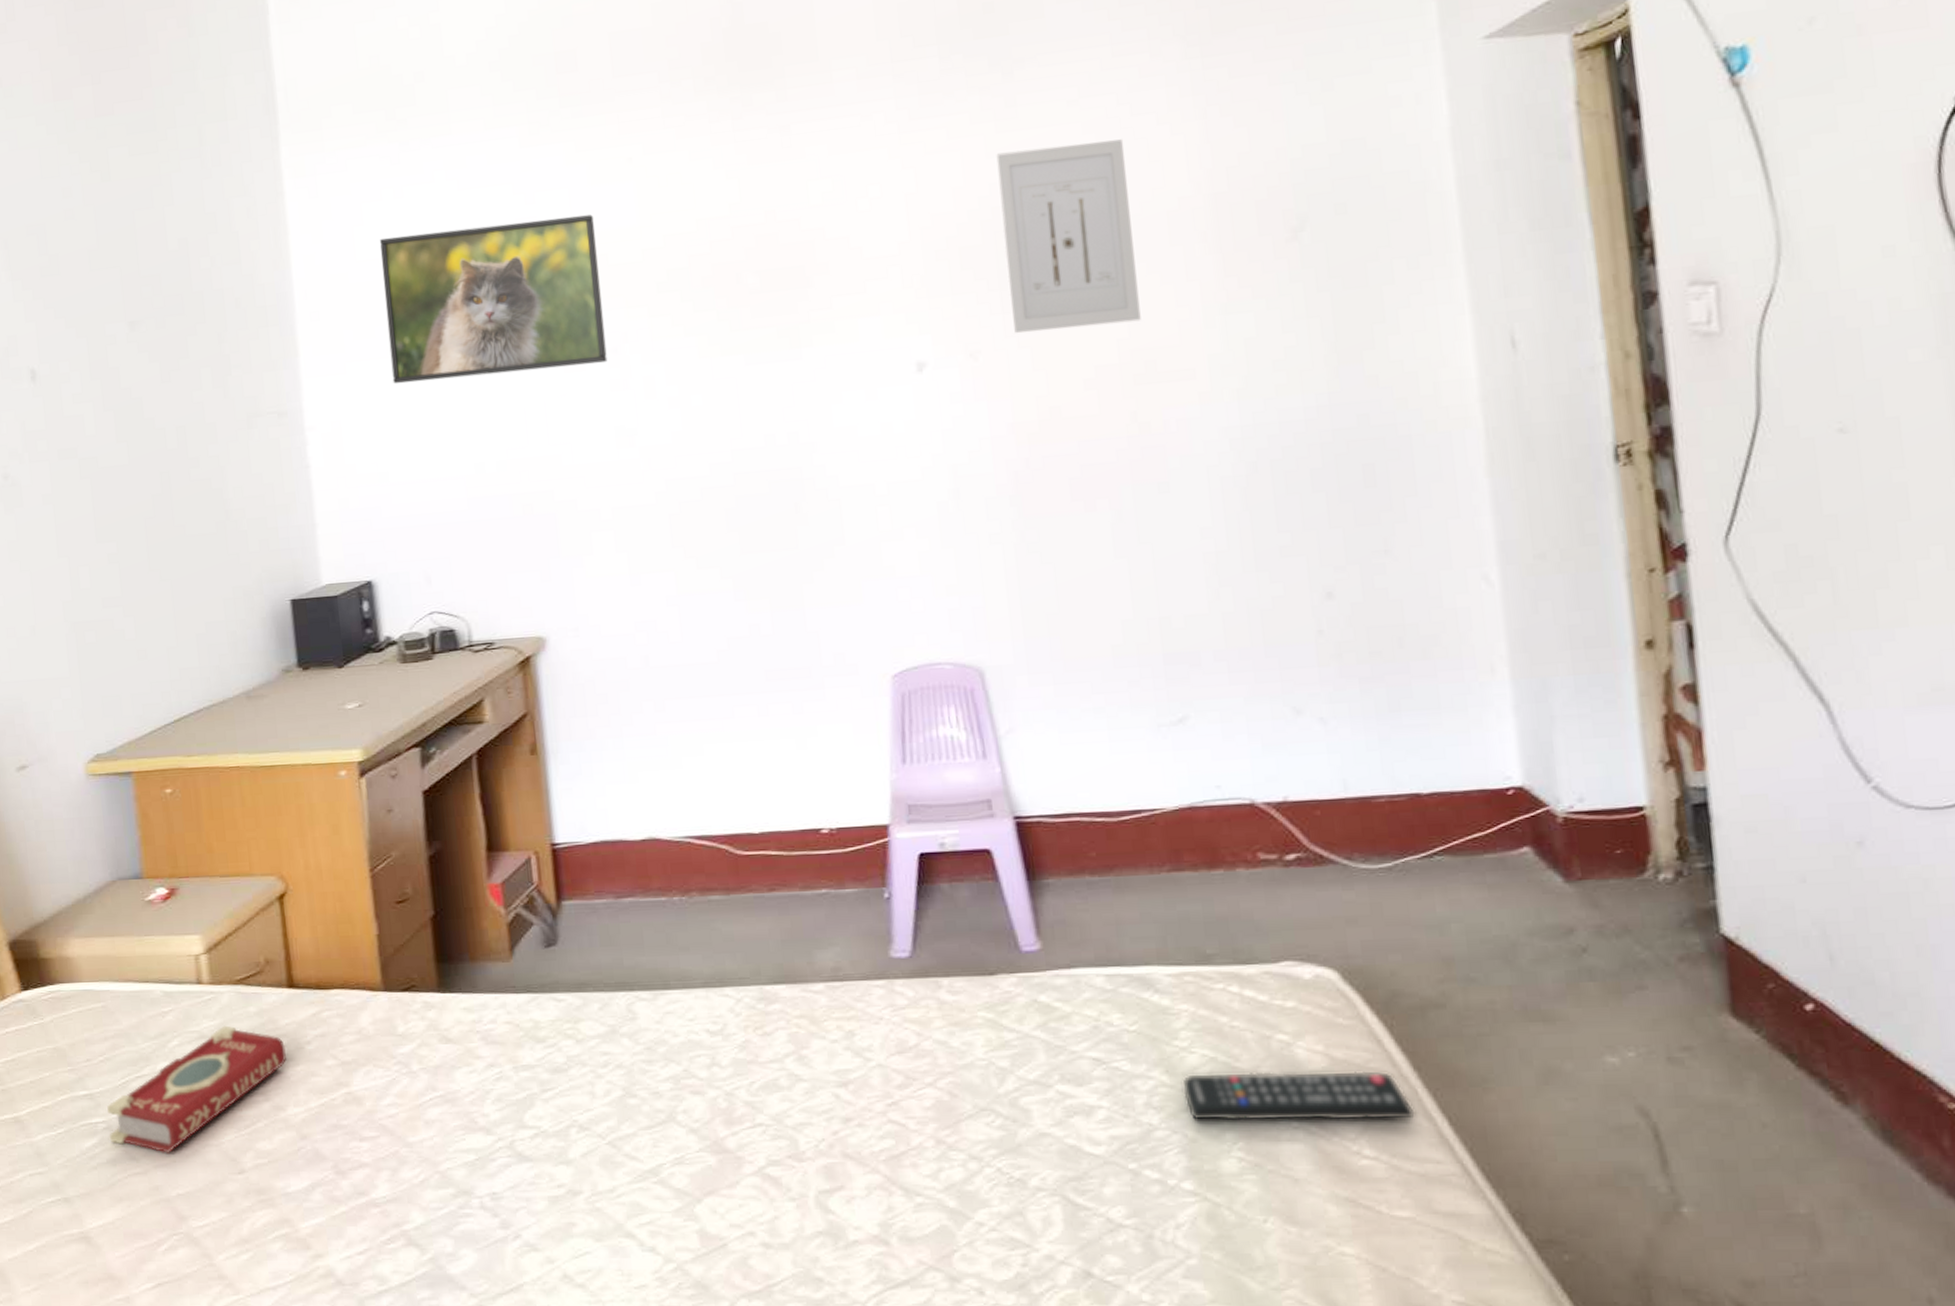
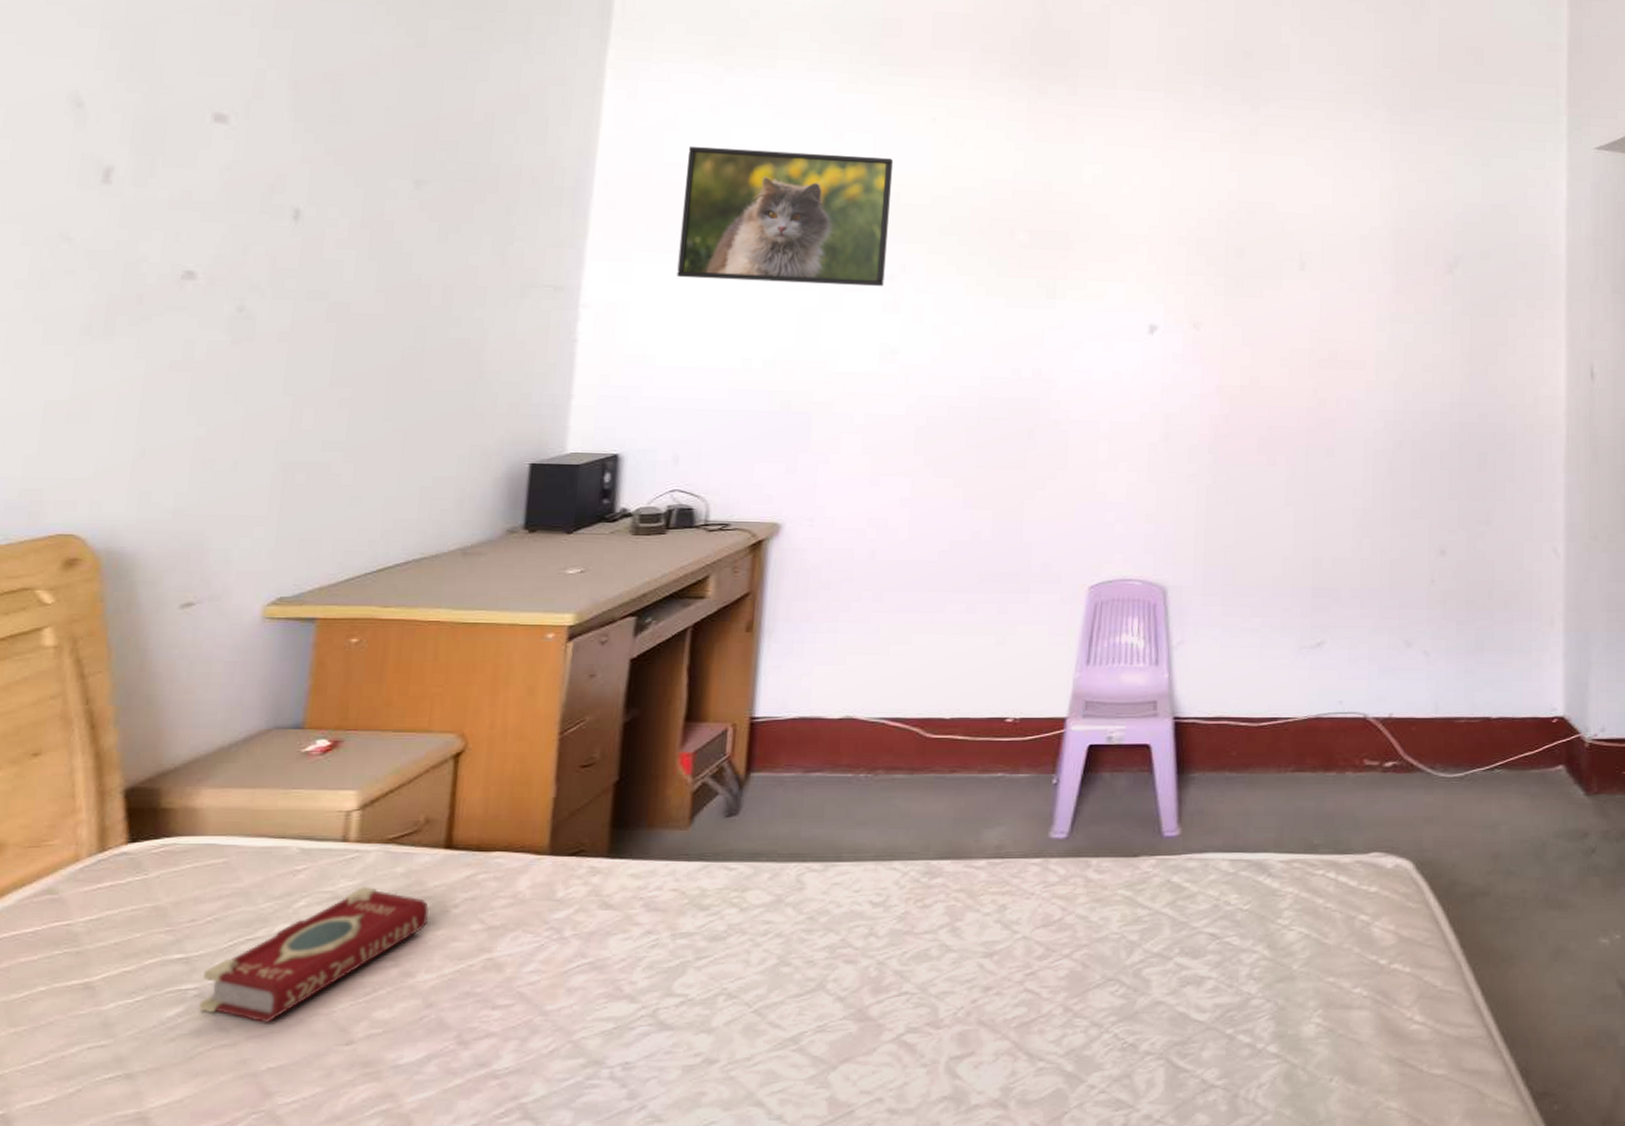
wall art: present [996,139,1141,333] -> none [1232,169,1336,318]
remote control: present [1181,1071,1415,1122] -> none [1279,947,1457,992]

